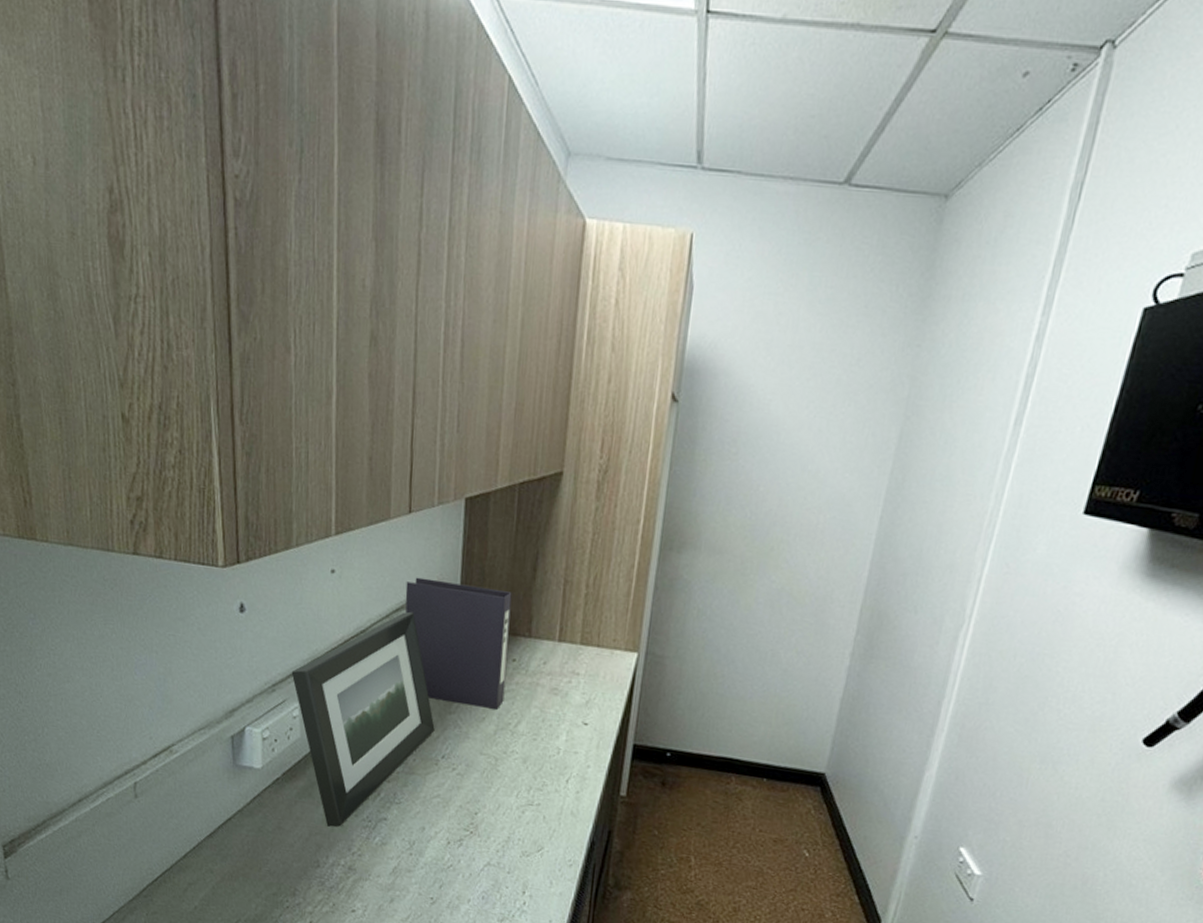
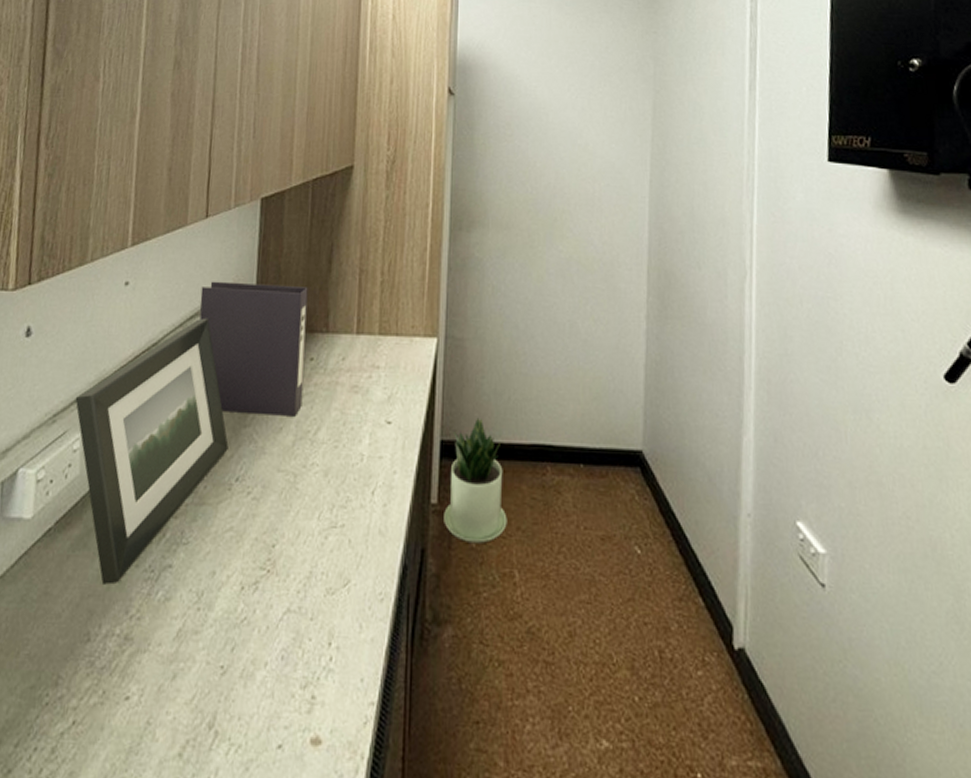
planter: none [630,728,690,833] -> present [444,417,507,544]

